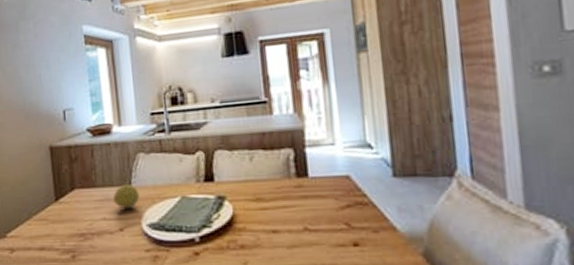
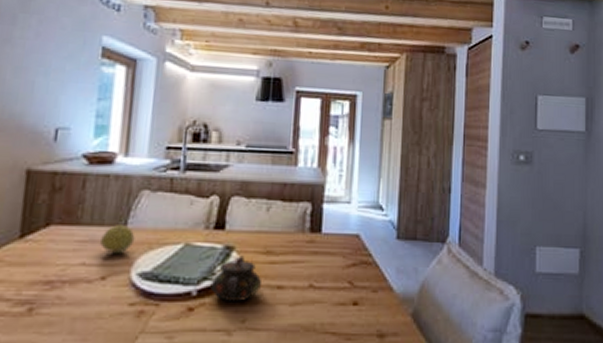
teapot: none [210,204,258,247] -> present [210,255,263,303]

